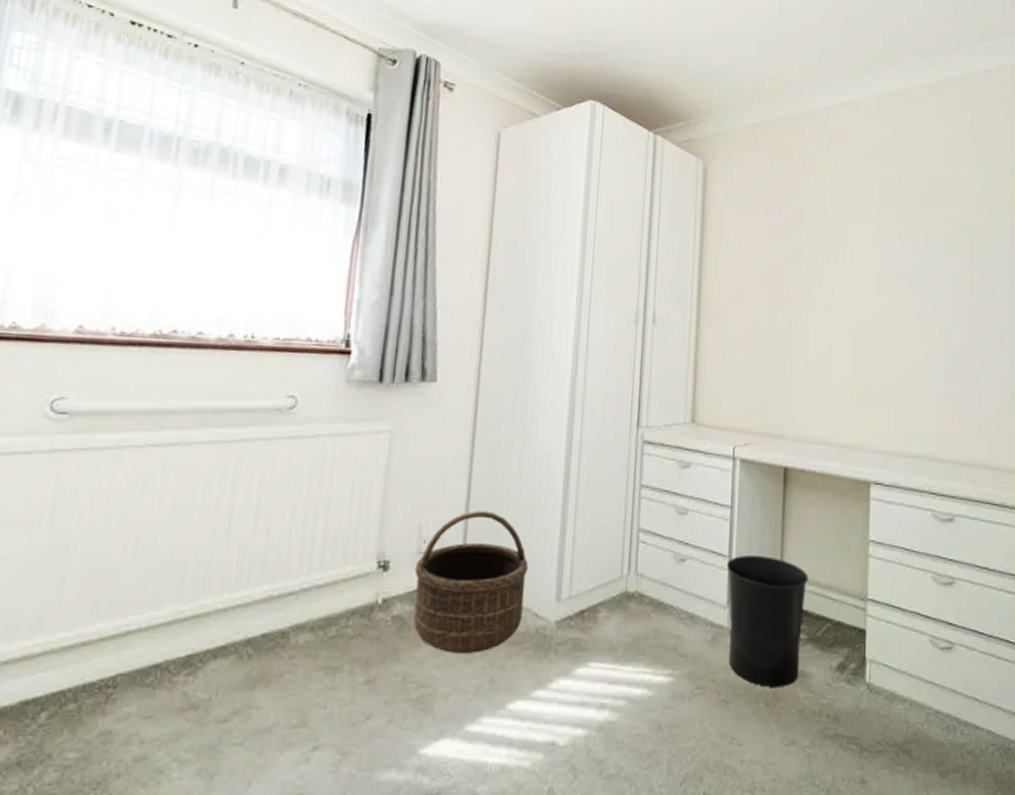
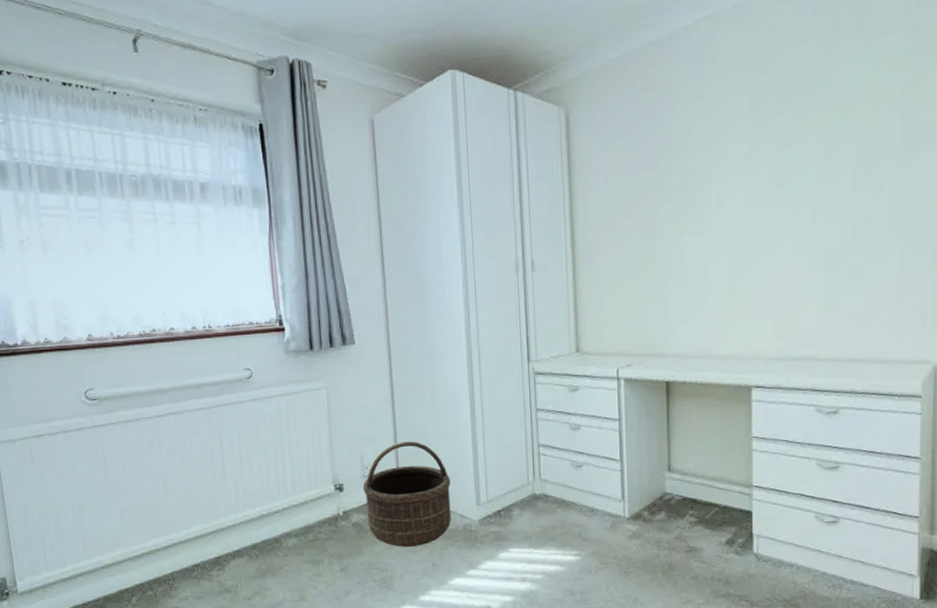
waste bin: present [726,555,808,687] -> none [619,457,695,560]

